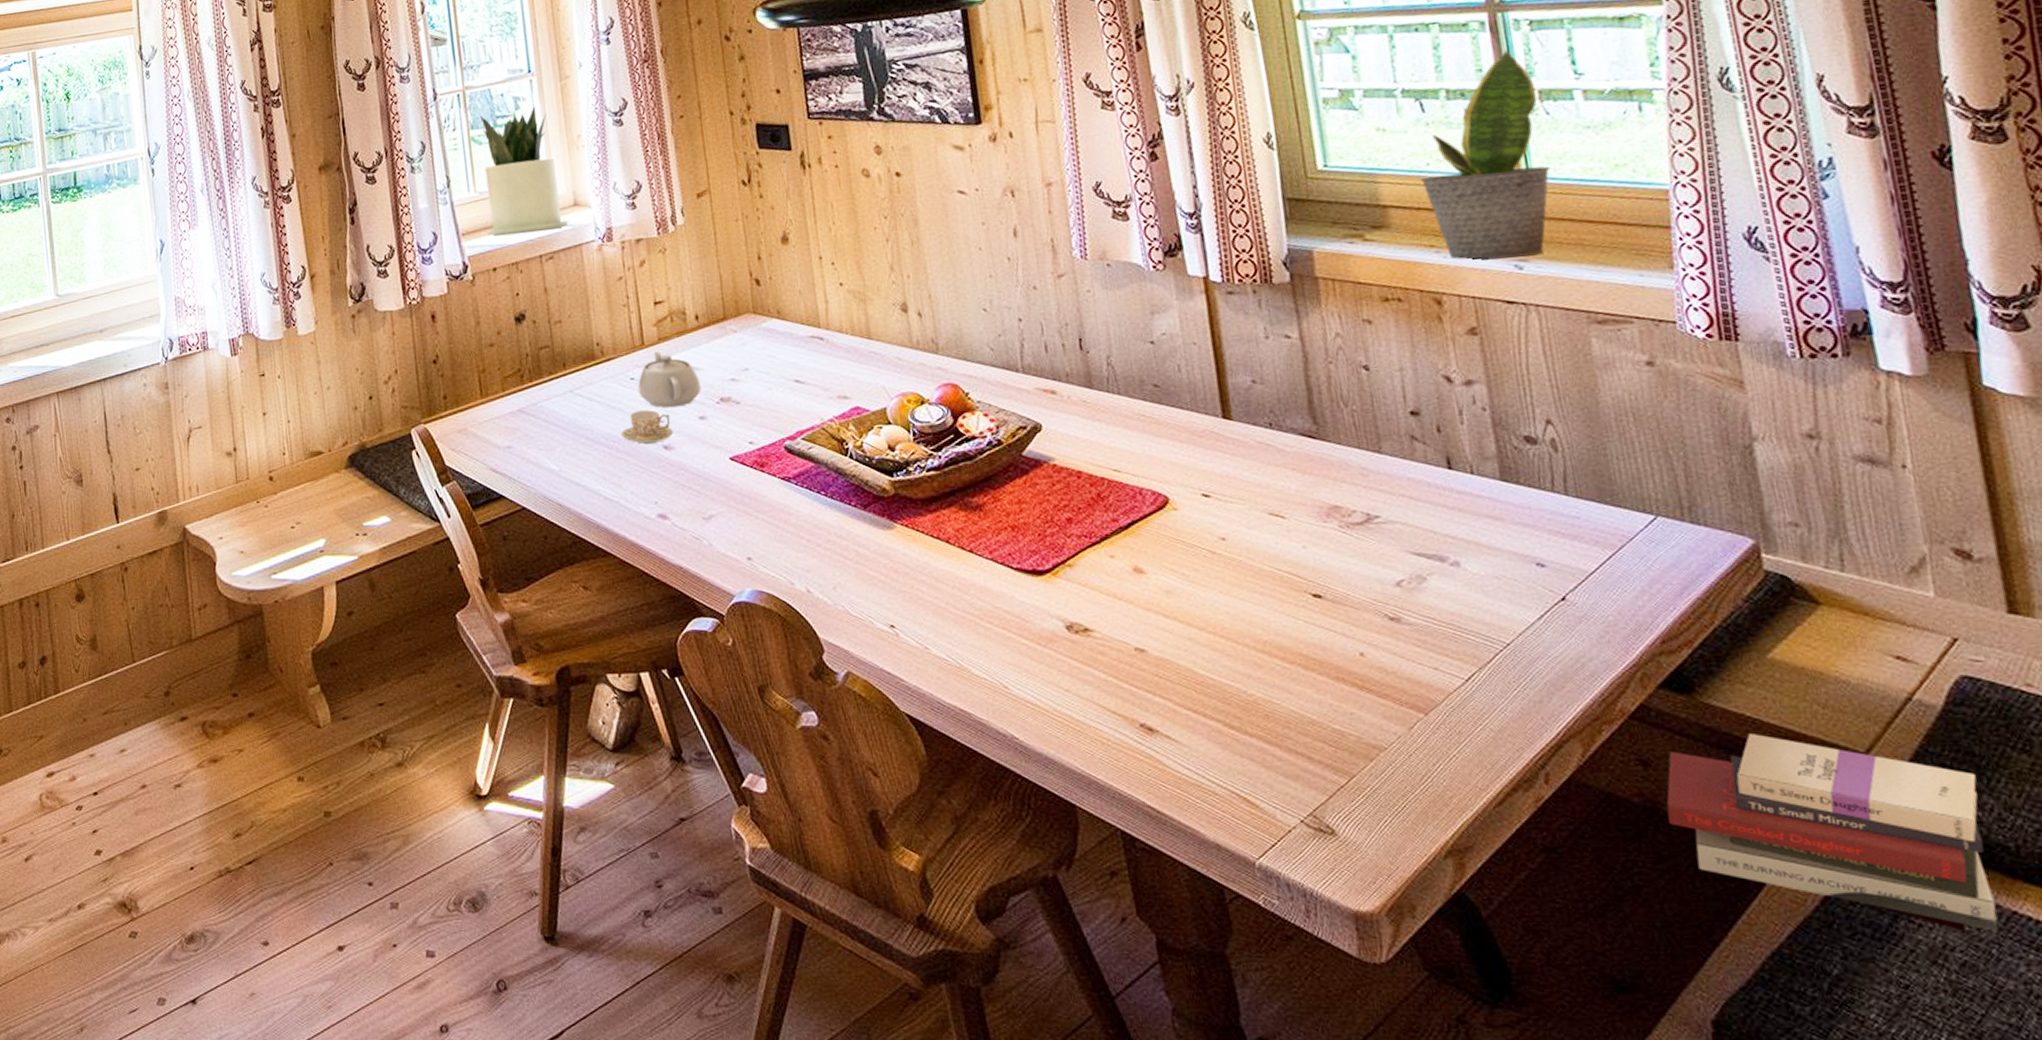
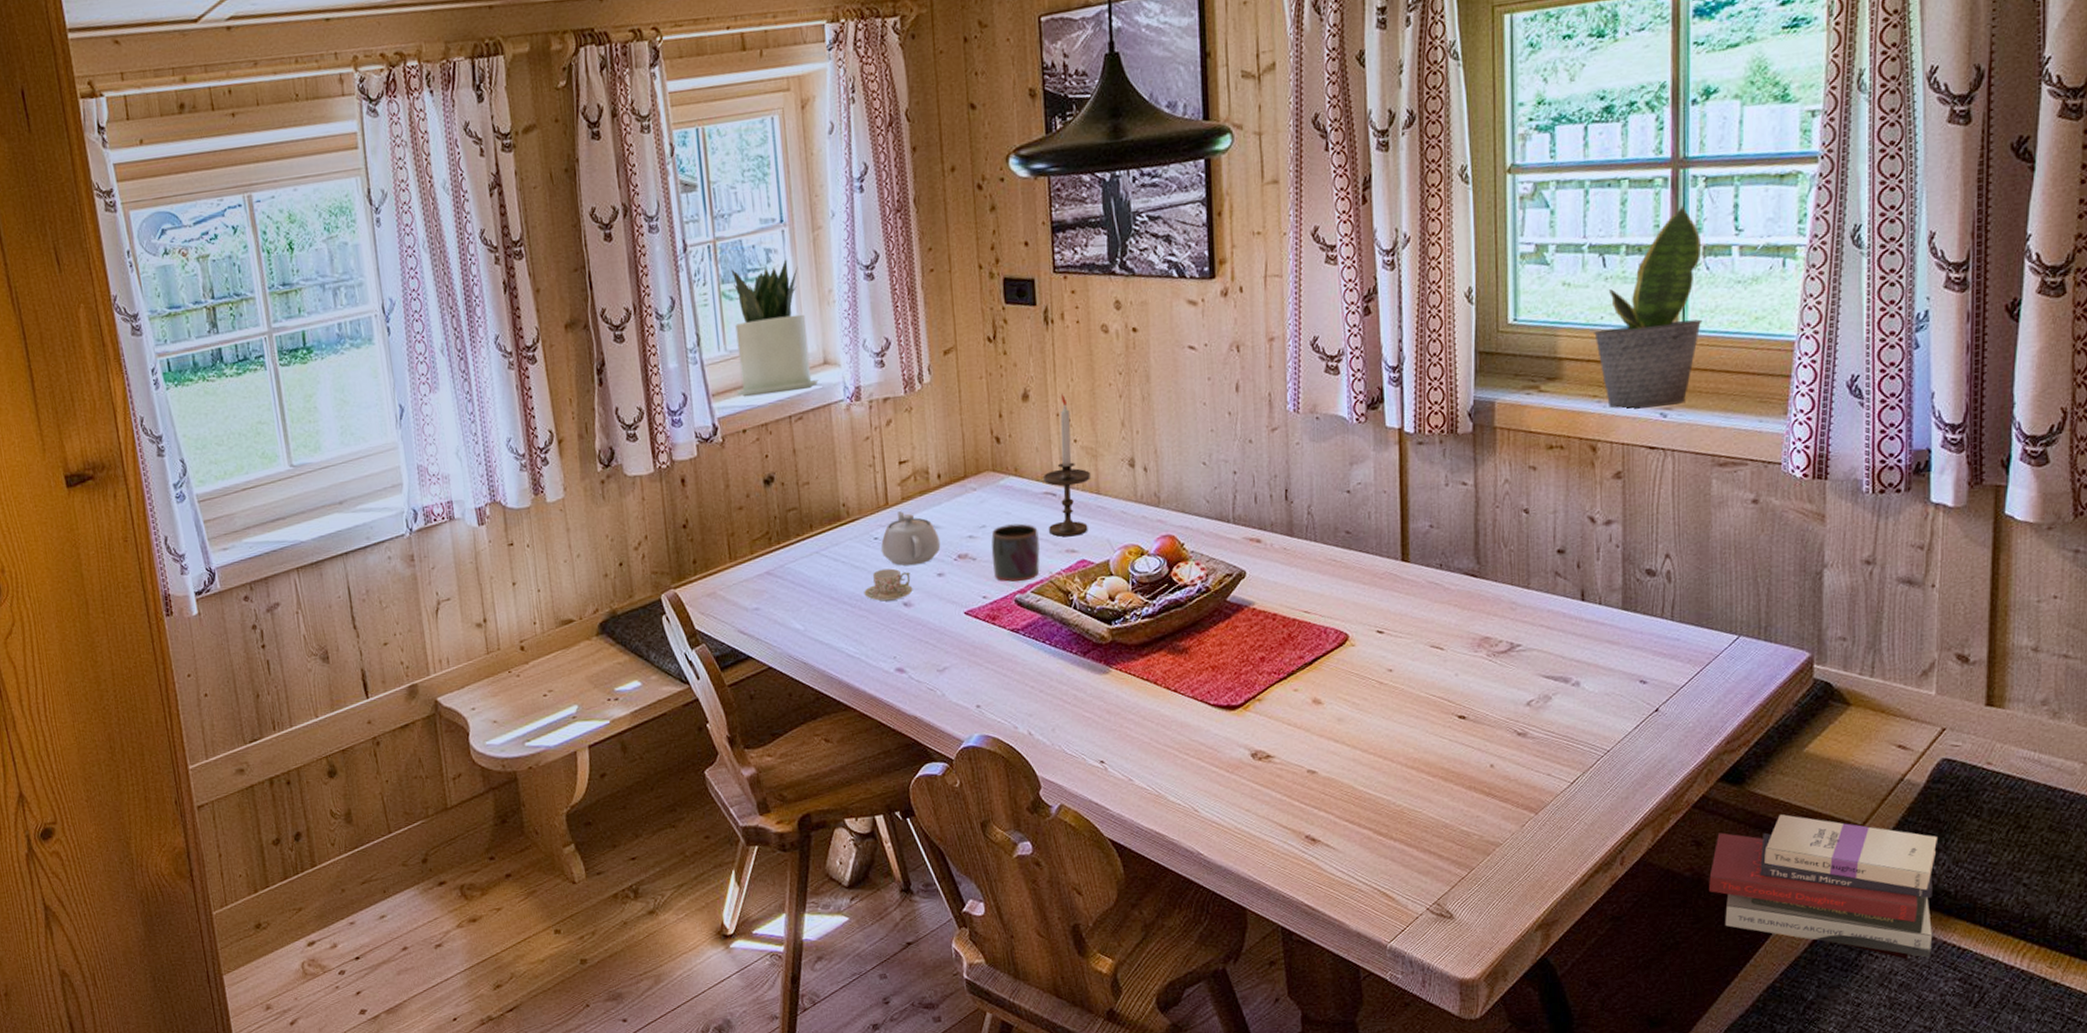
mug: none [755,367,810,428] -> present [991,523,1040,582]
candlestick: none [809,236,861,383] -> present [1044,393,1090,537]

